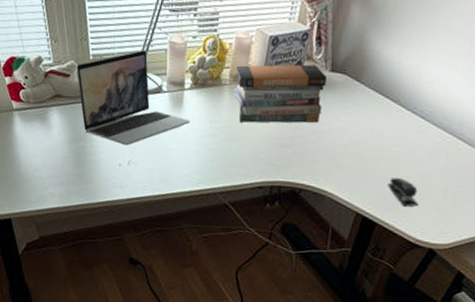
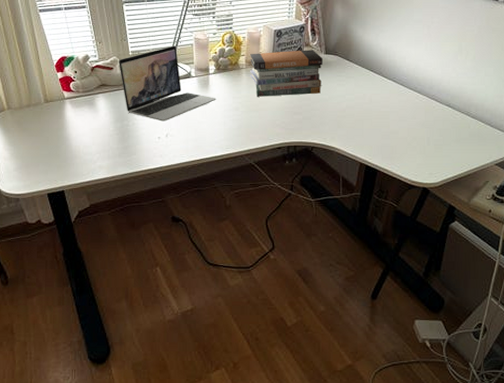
stapler: present [388,178,419,208] -> none [382,133,409,156]

